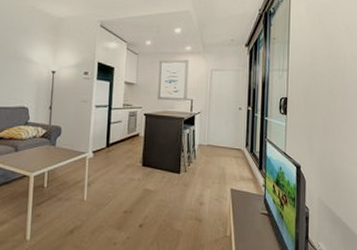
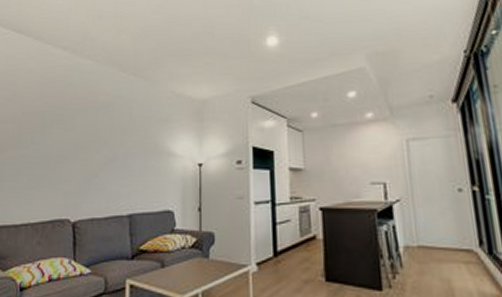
wall art: present [158,59,189,102] -> none [332,130,378,188]

